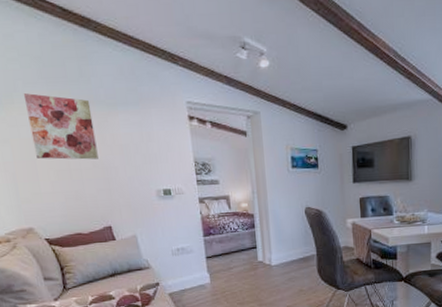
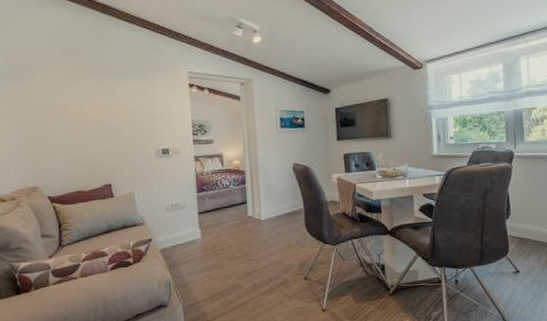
wall art: present [23,93,99,160] -> none [45,67,105,124]

